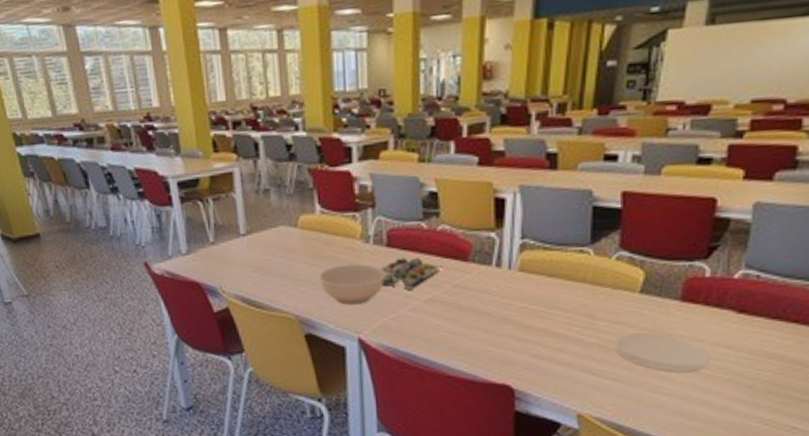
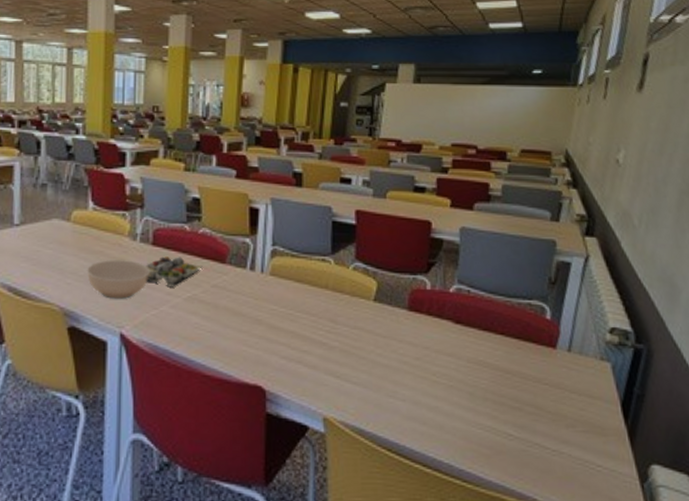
plate: present [614,333,710,373] -> none [354,339,436,378]

